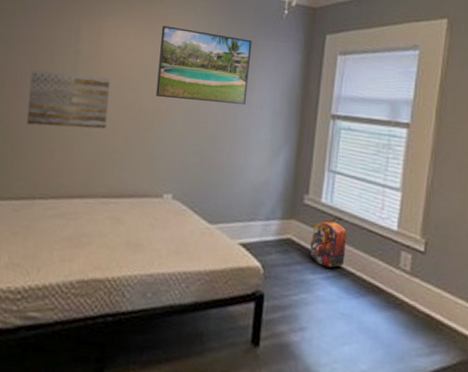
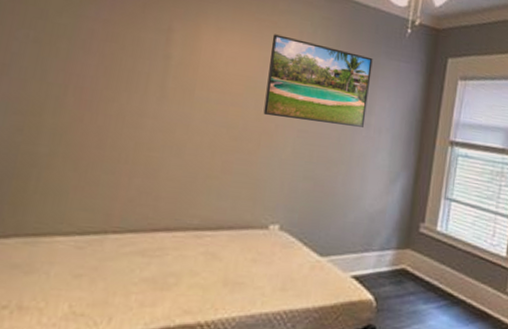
wall art: present [27,70,111,129] -> none [97,75,209,150]
backpack: present [310,218,347,268] -> none [424,246,460,296]

